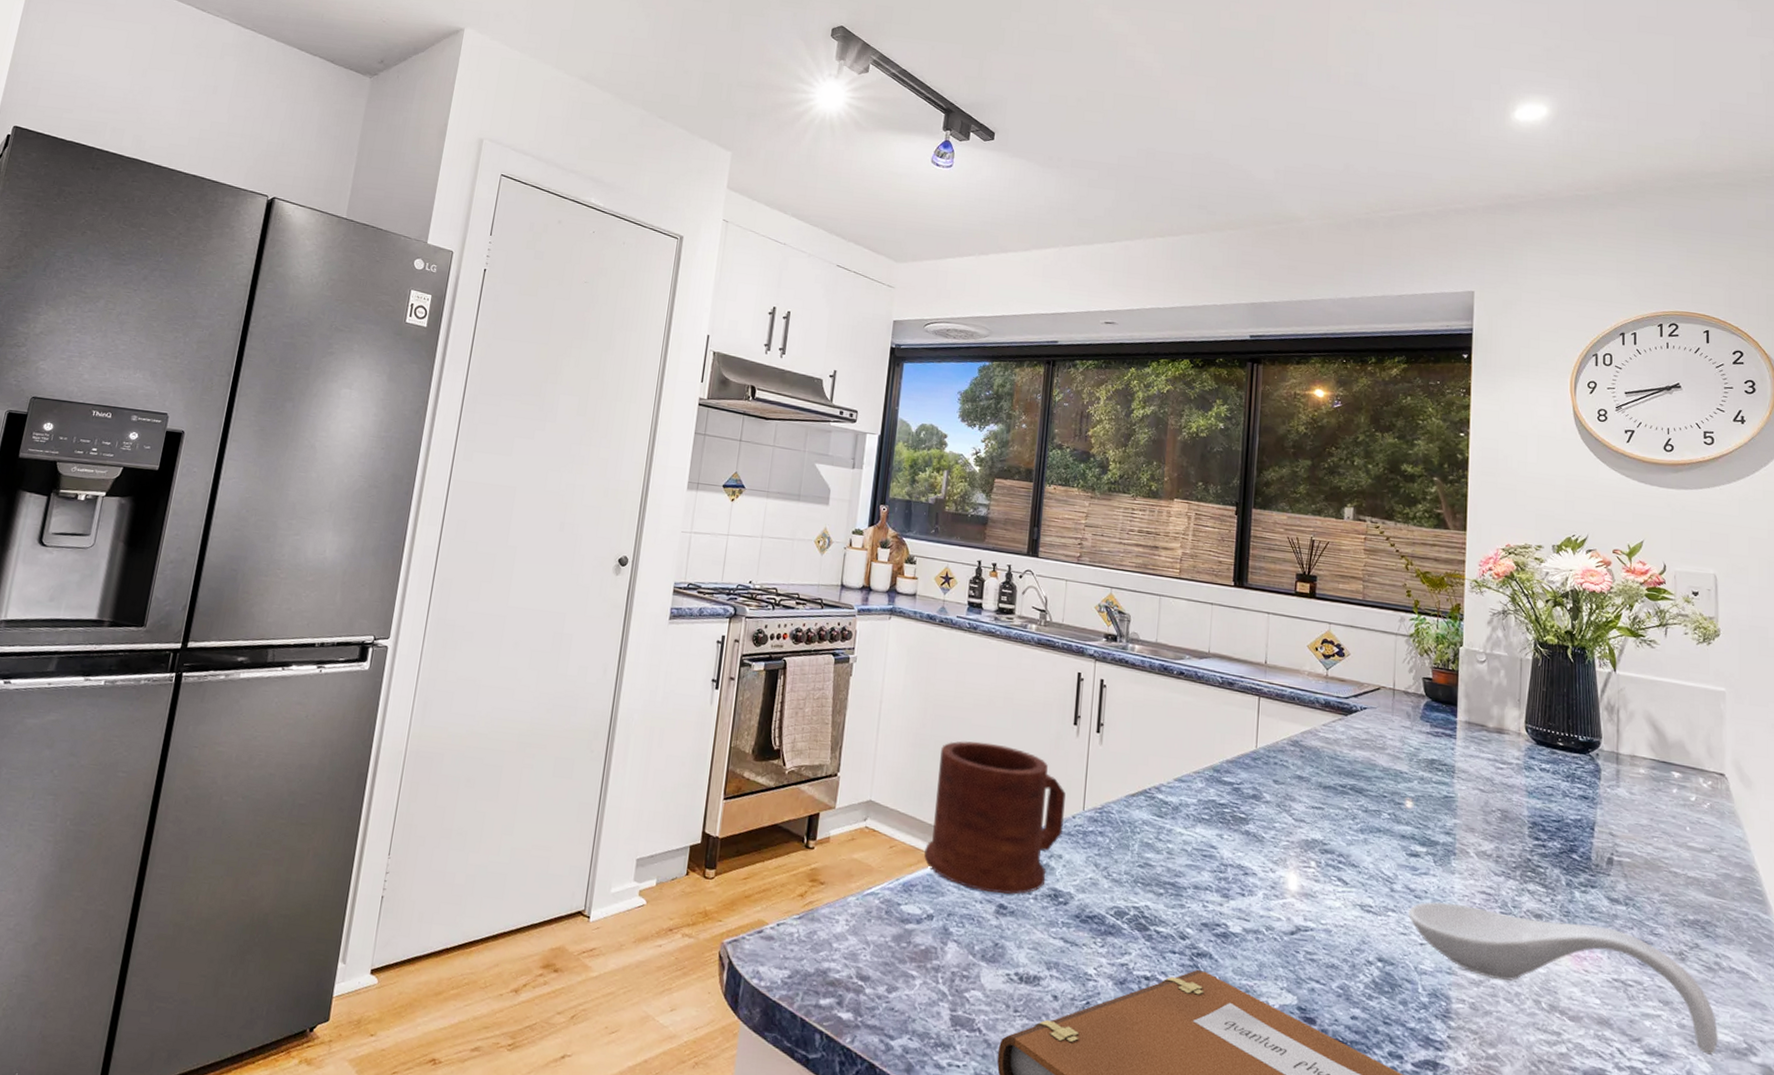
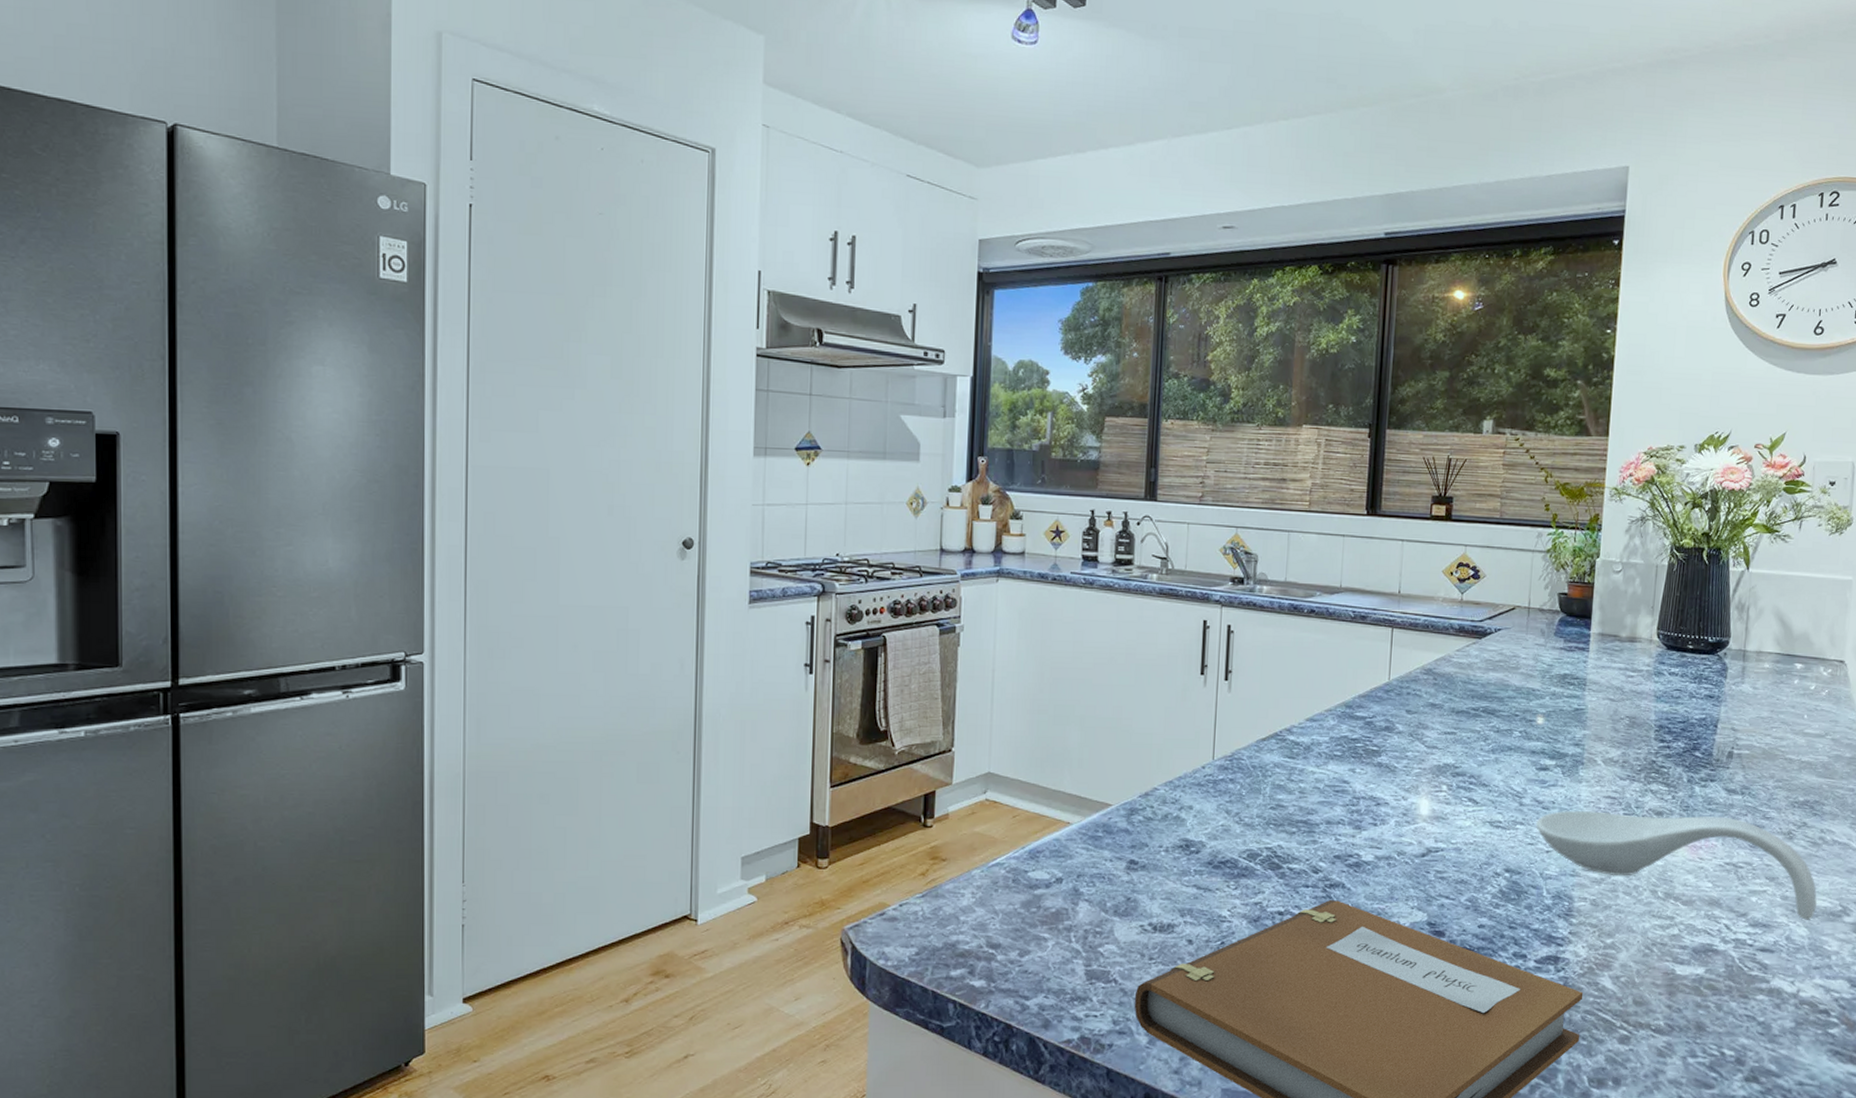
mug: present [924,741,1066,894] -> none [1050,701,1194,849]

